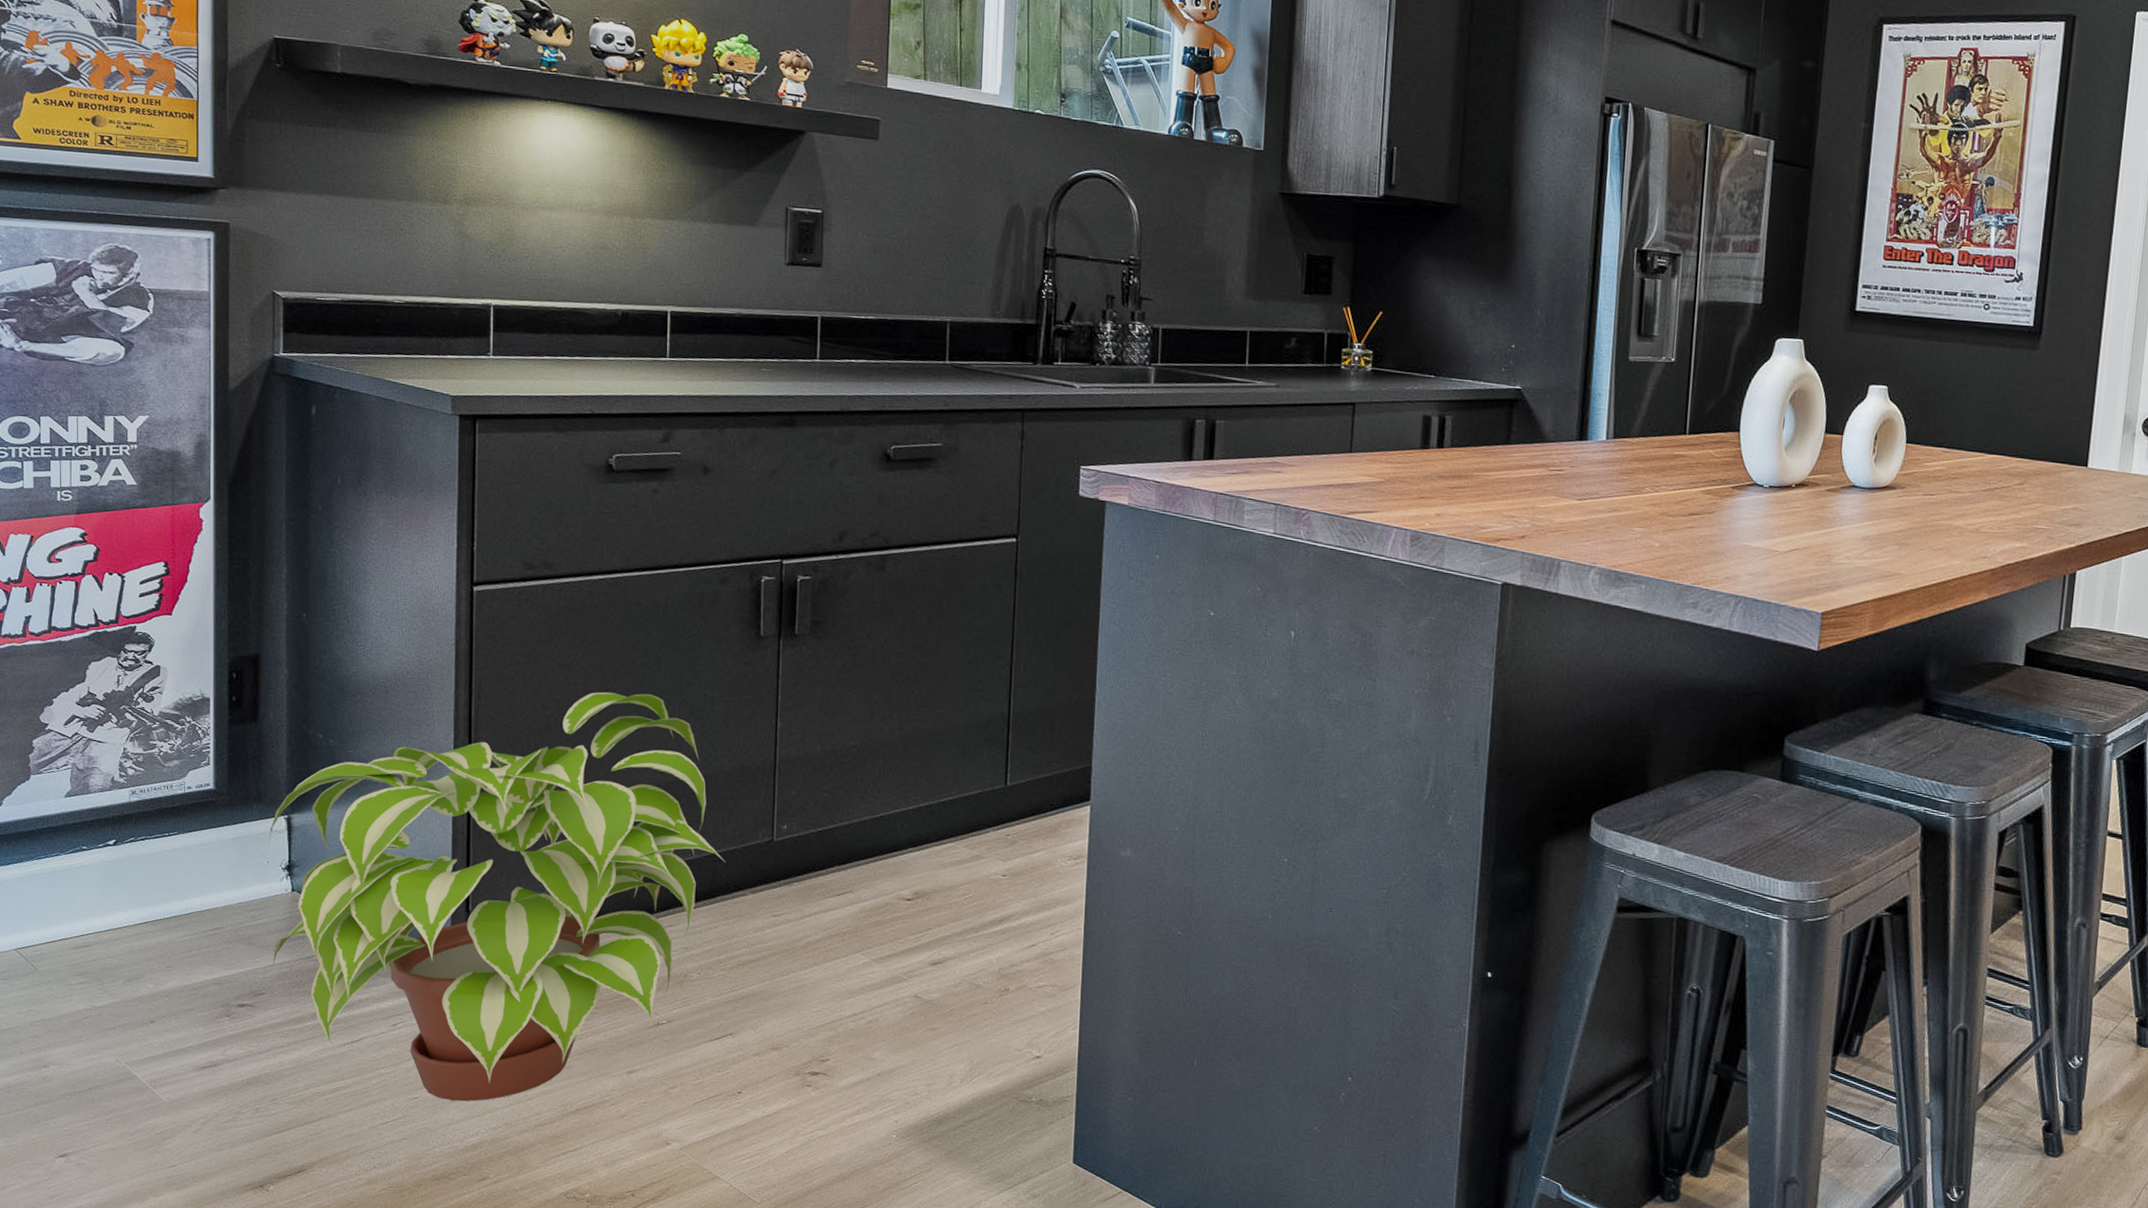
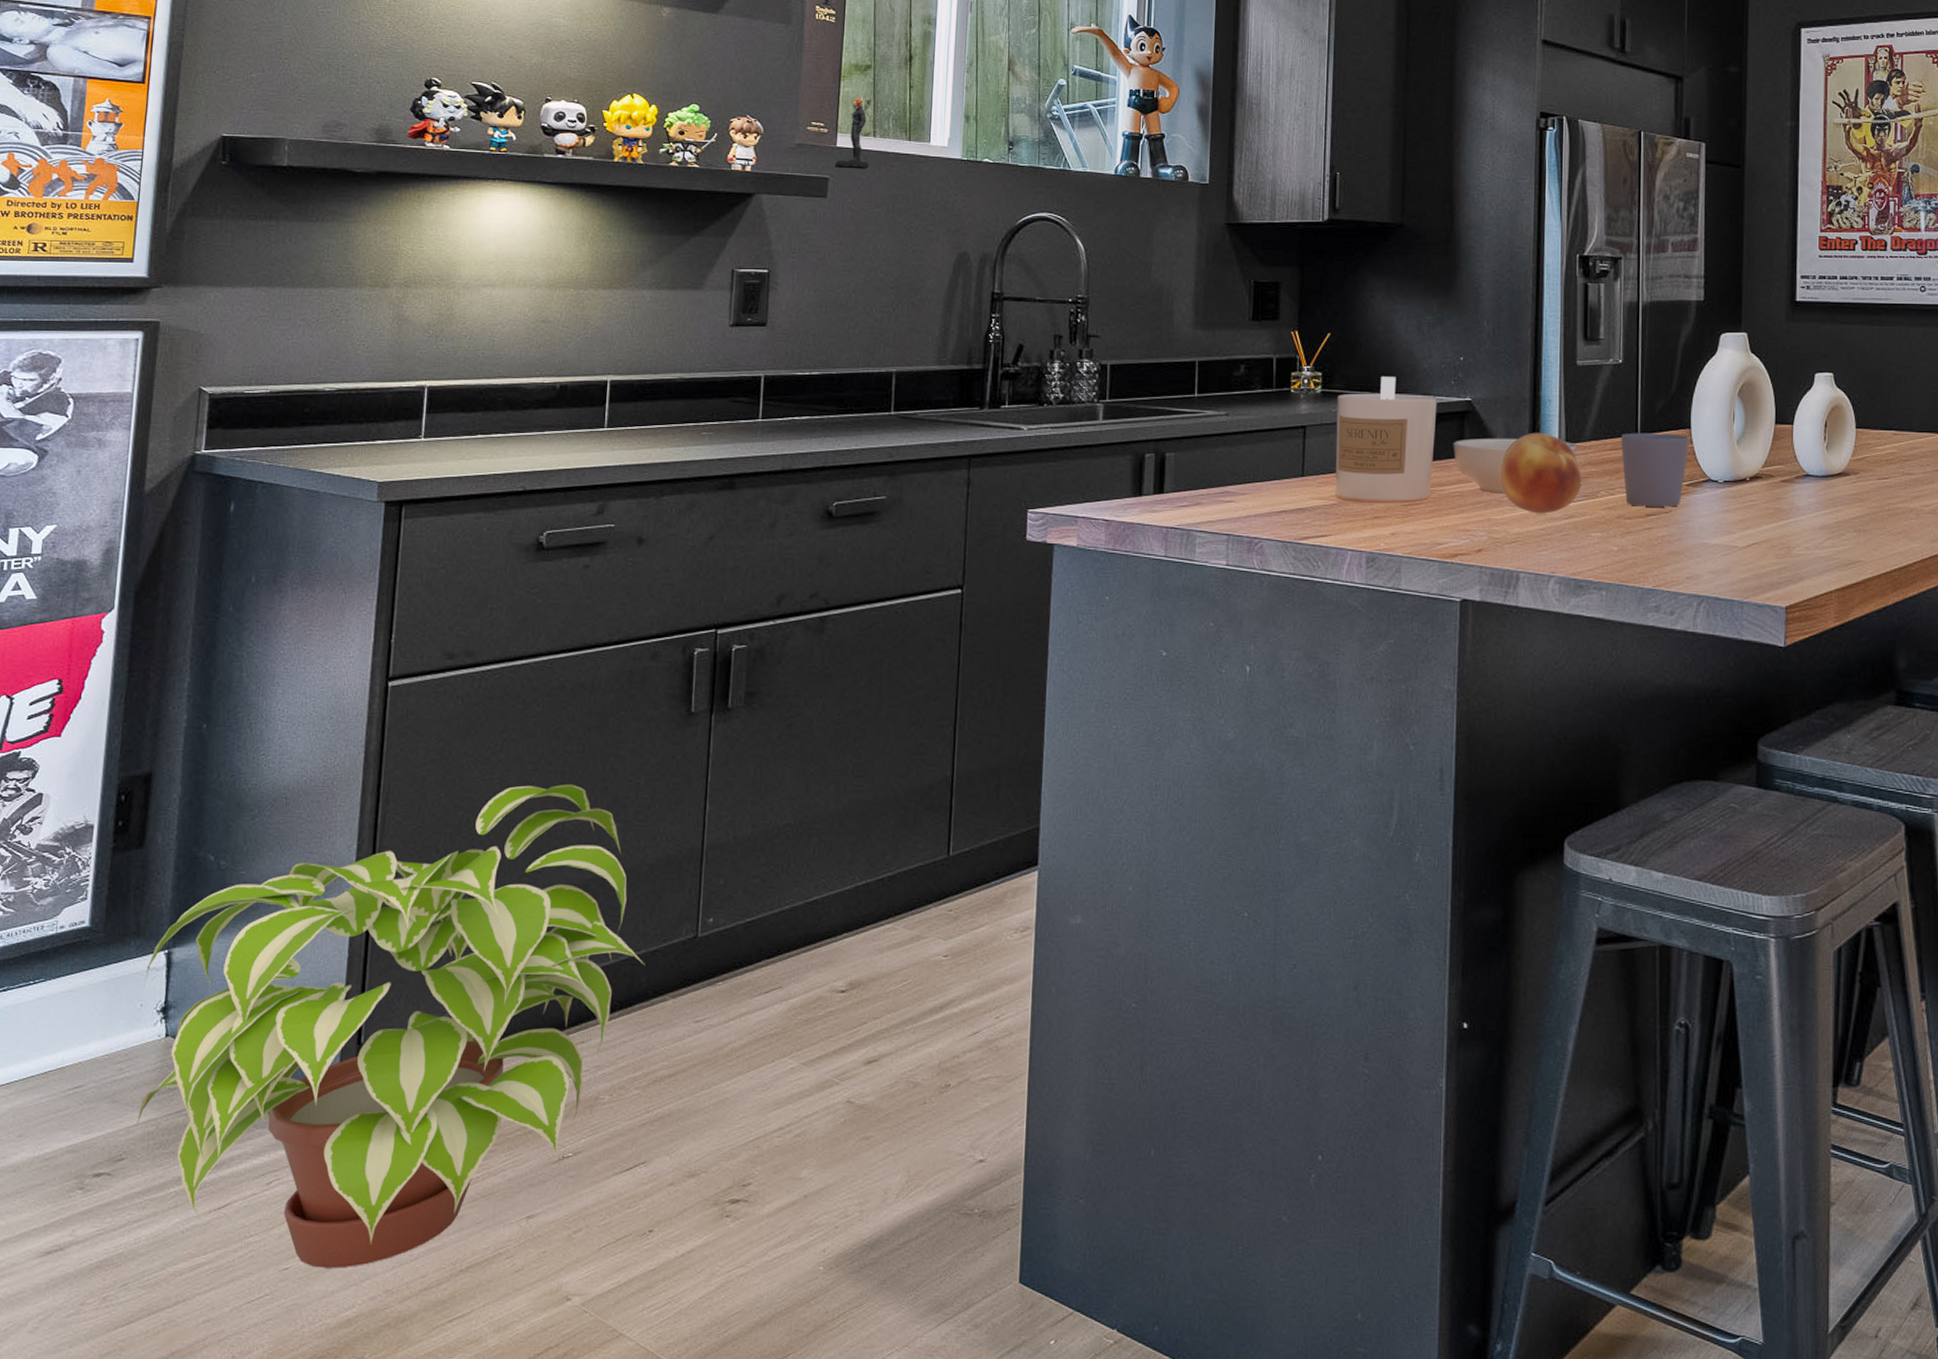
action figure: none [885,37,920,113] -> present [834,97,869,169]
candle: none [1382,359,1487,486] -> present [1335,377,1438,503]
bowl: none [1500,427,1624,483] -> present [1453,438,1577,494]
fruit: none [1545,424,1628,506] -> present [1499,432,1582,514]
cup: none [1668,432,1738,508] -> present [1621,433,1689,507]

